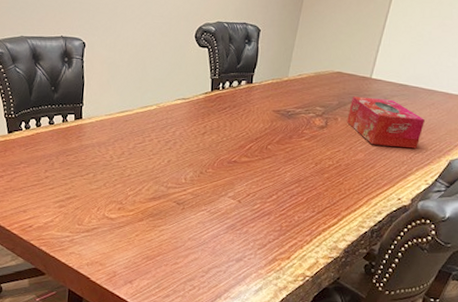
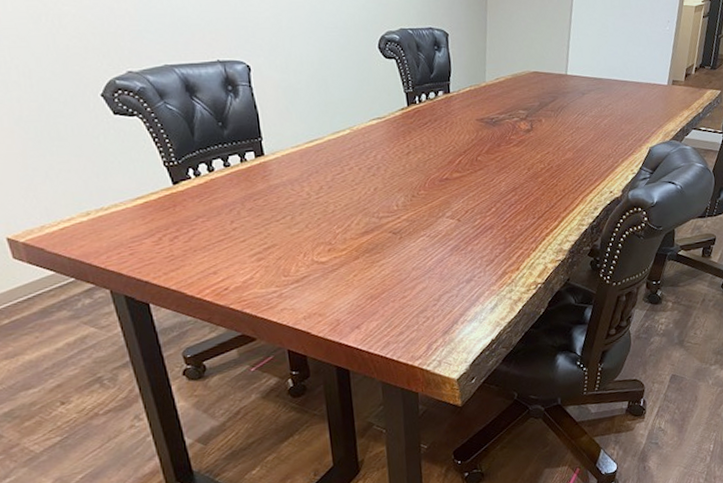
tissue box: present [347,96,425,149] -> none [550,94,622,142]

